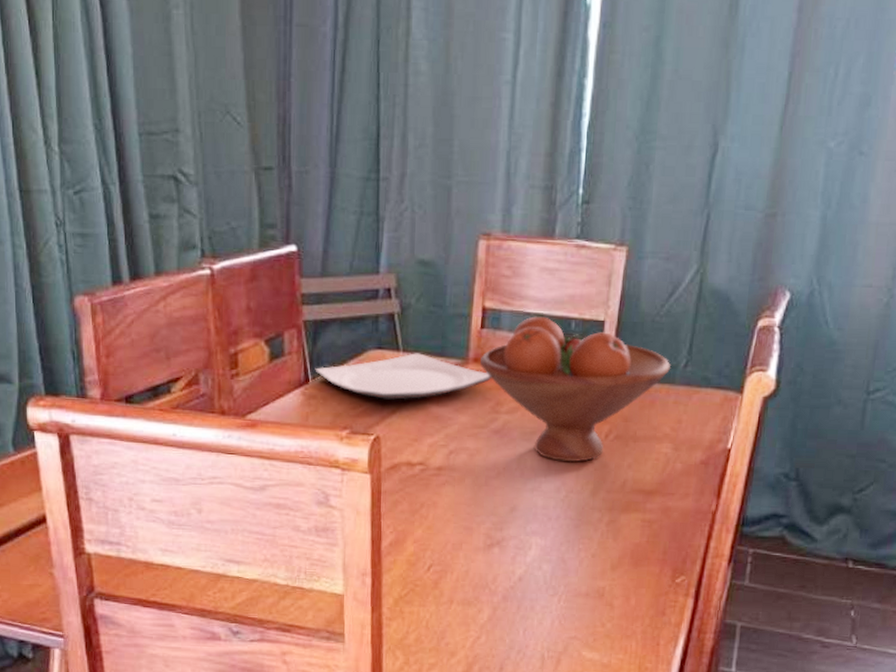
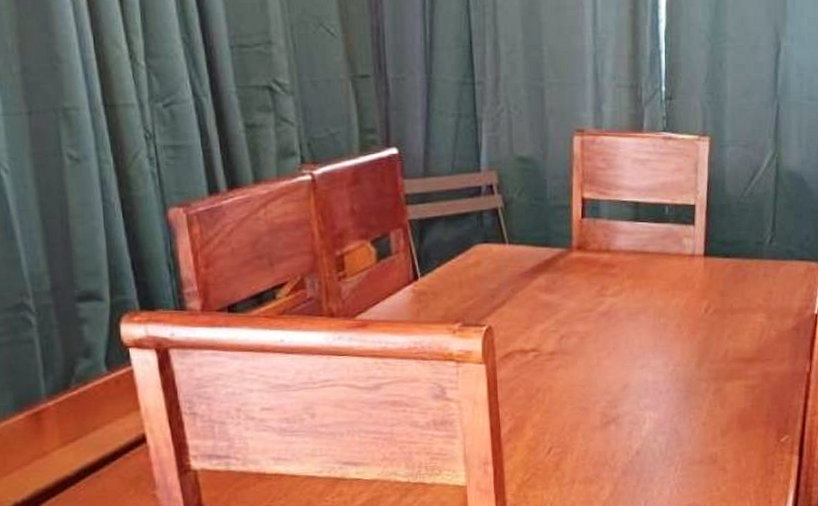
plate: present [315,353,492,400] -> none [423,244,596,291]
fruit bowl: present [480,316,671,463] -> none [584,204,758,338]

